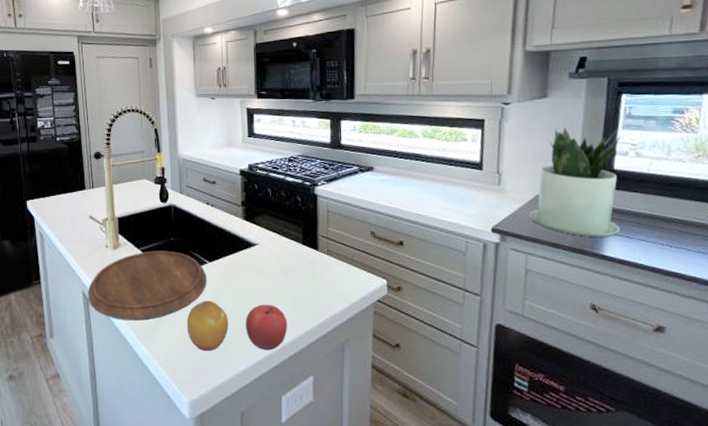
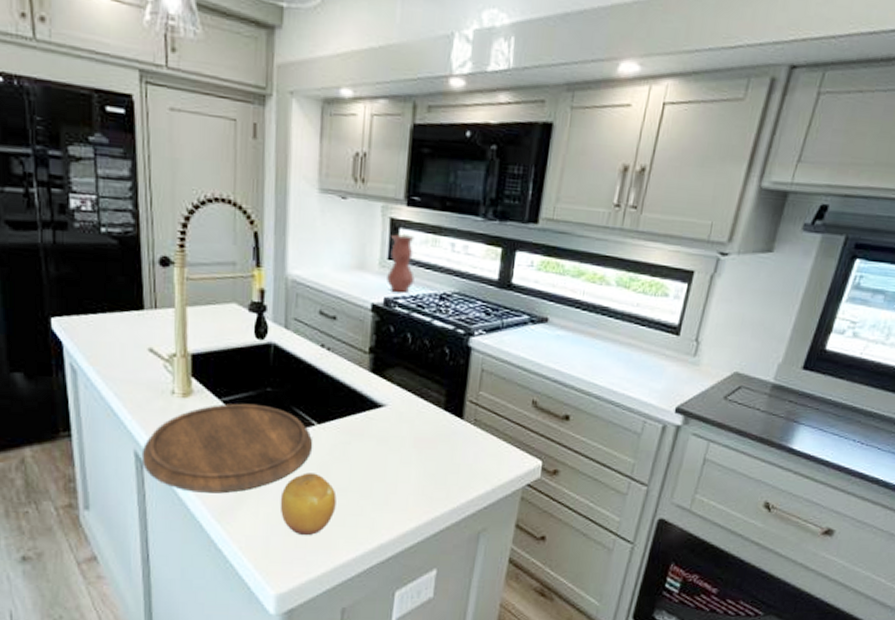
fruit: present [245,304,288,351] -> none [357,481,413,538]
vase: none [248,118,269,159] -> present [387,234,415,292]
planter: present [529,128,621,237] -> none [721,293,842,428]

